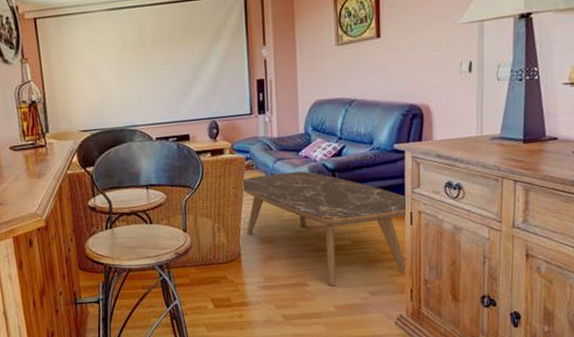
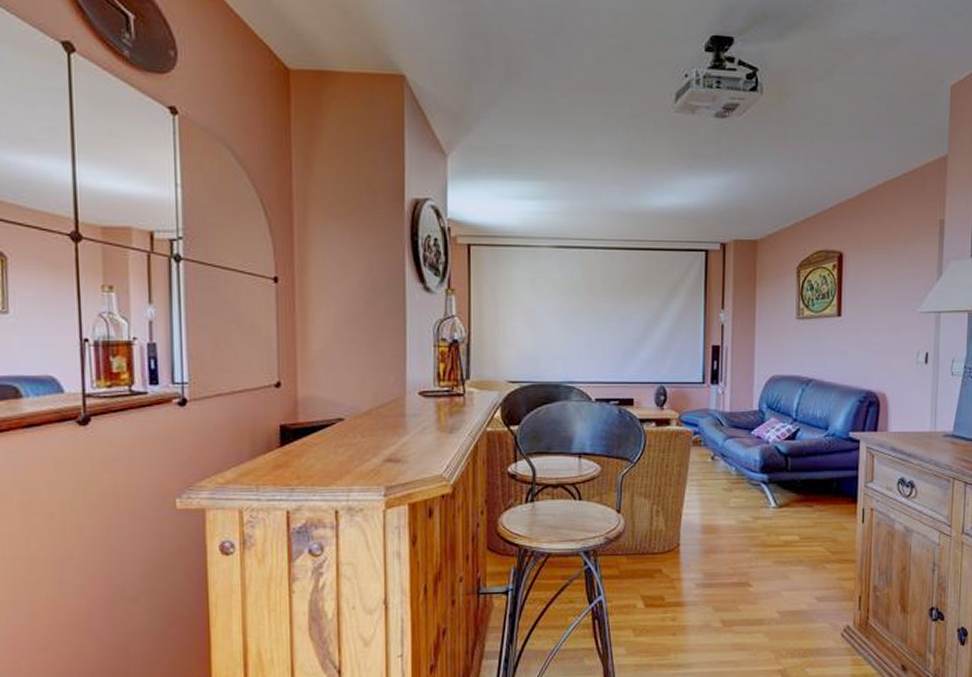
coffee table: present [241,171,408,286] -> none [686,453,861,588]

